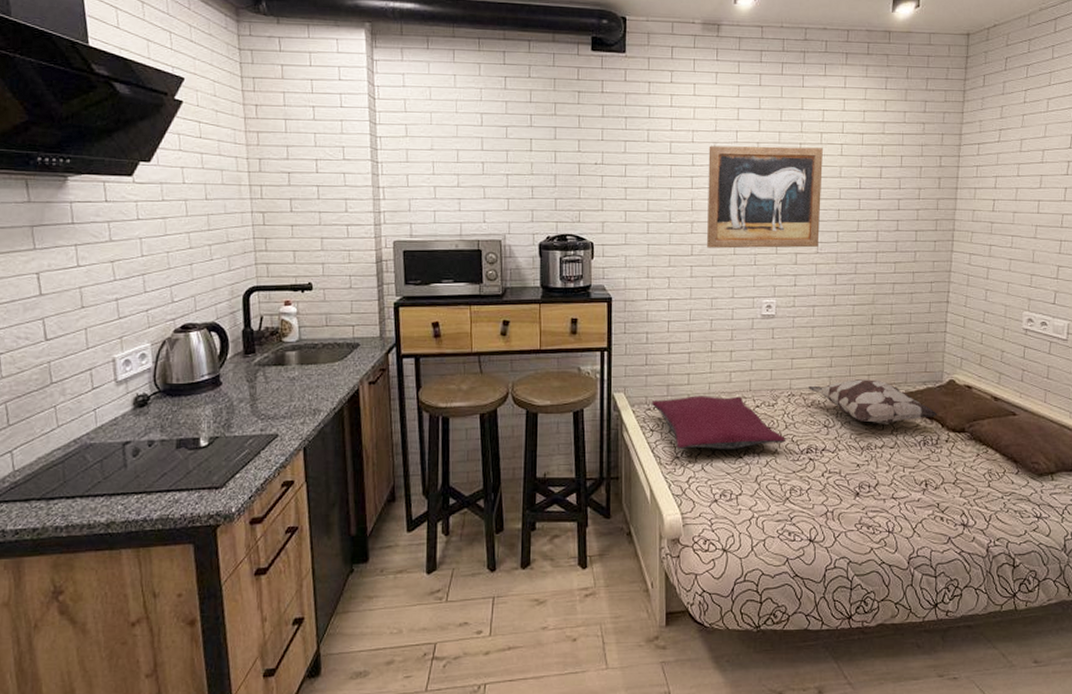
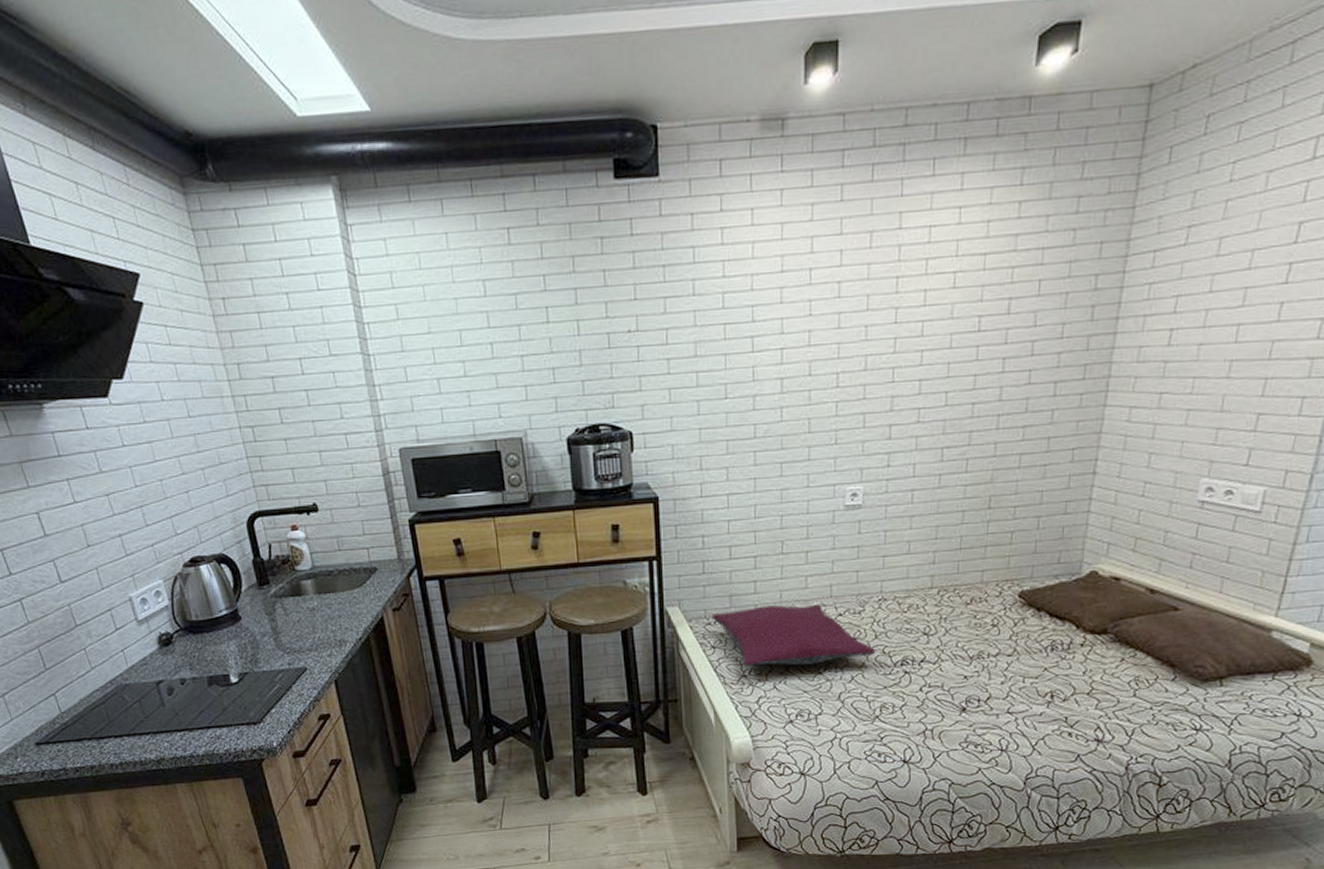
wall art: present [707,146,823,249] -> none [773,280,928,427]
decorative pillow: present [808,379,938,424] -> none [904,576,1072,629]

